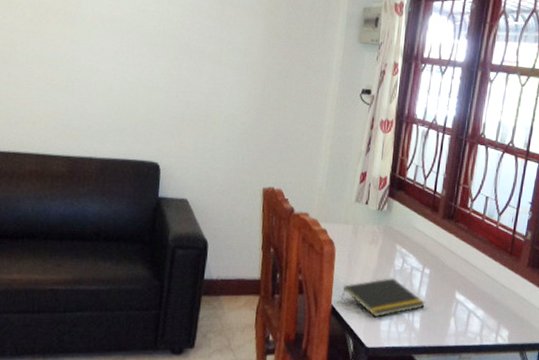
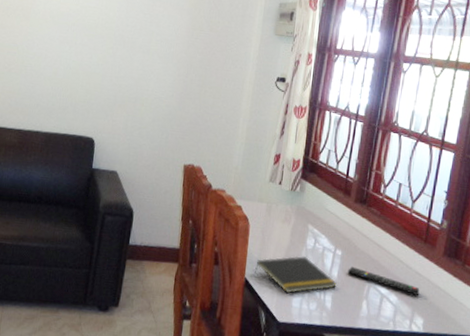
remote control: none [436,285,505,308] -> present [347,267,420,295]

